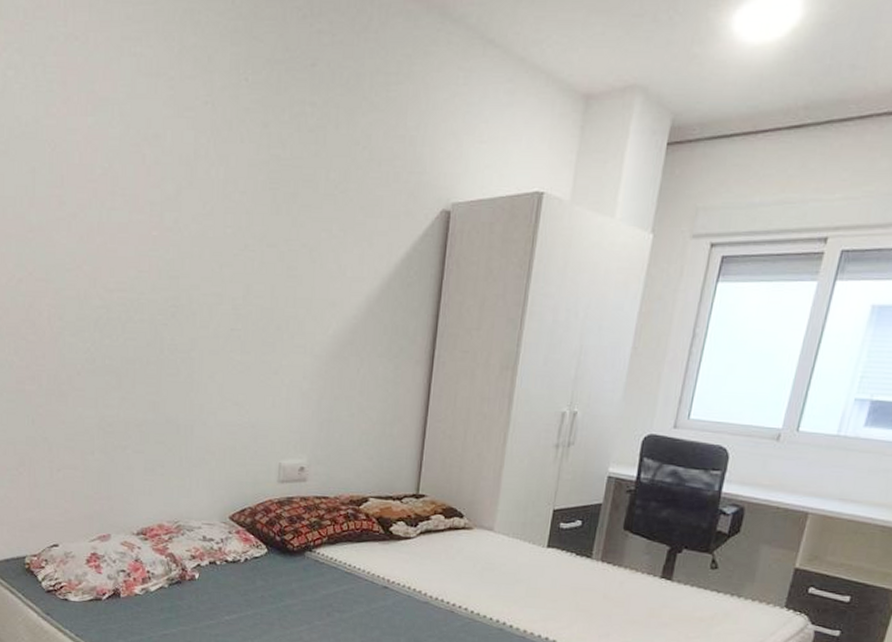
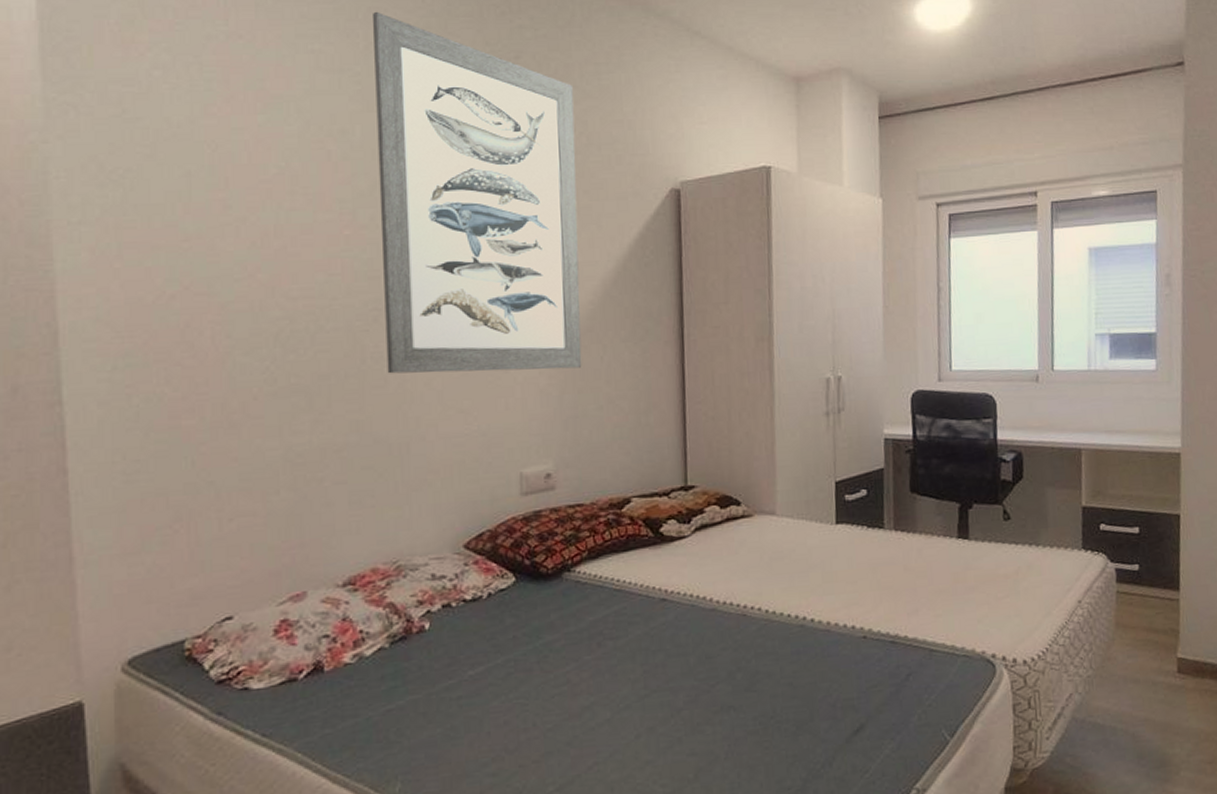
wall art: none [180,13,363,377] -> present [373,11,582,374]

